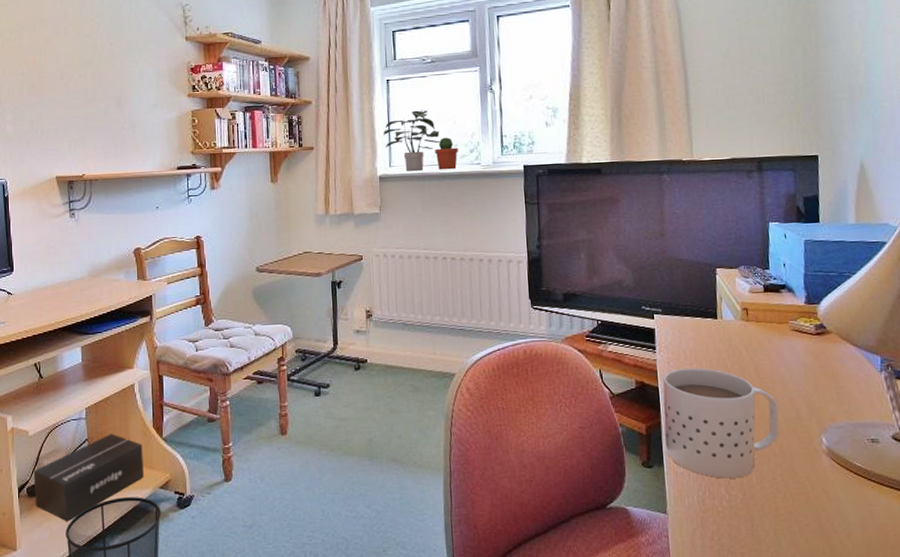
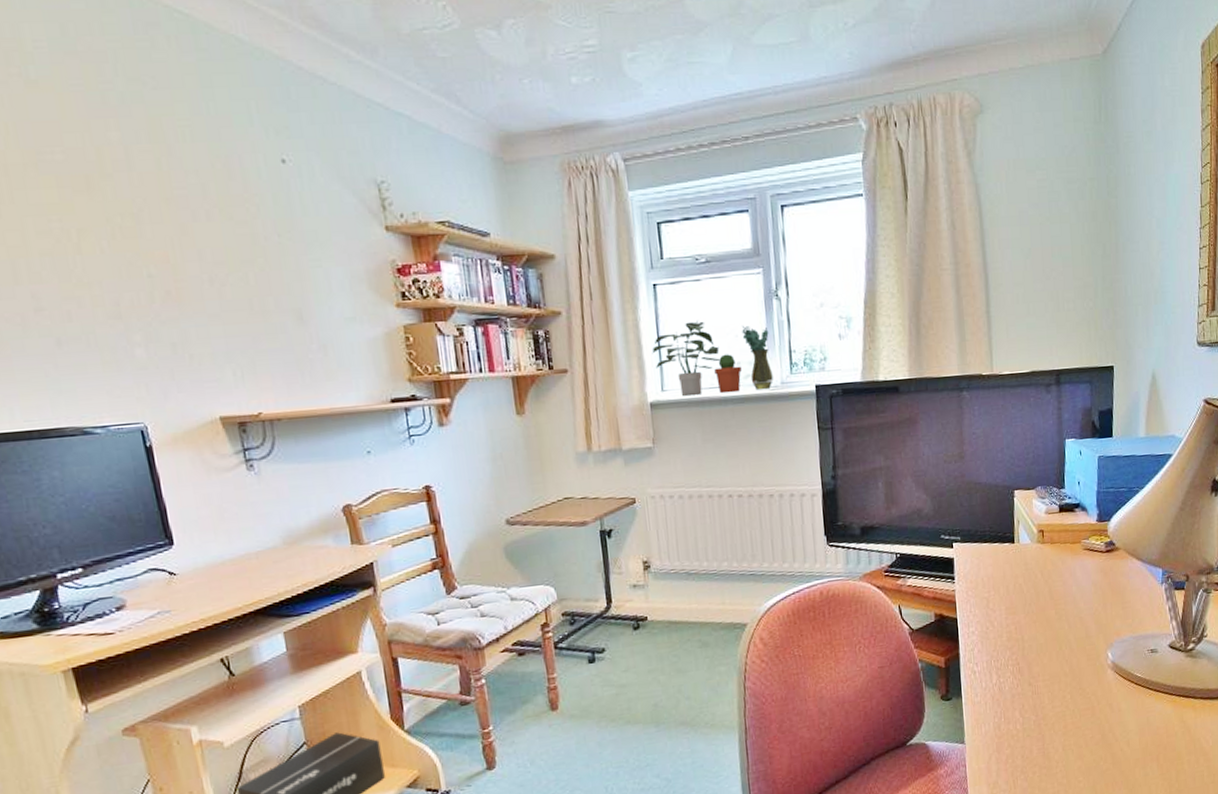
vase: none [460,113,486,169] -> present [742,325,773,391]
mug: present [663,368,779,479] -> none [961,594,1070,703]

